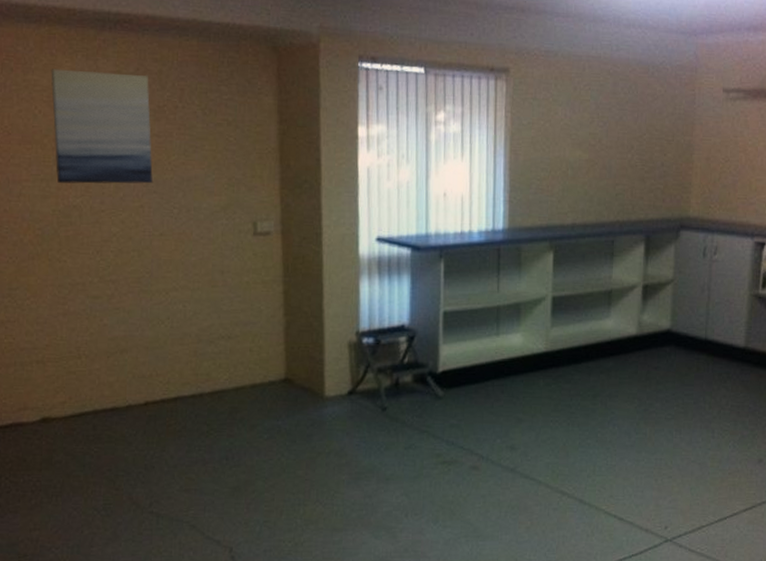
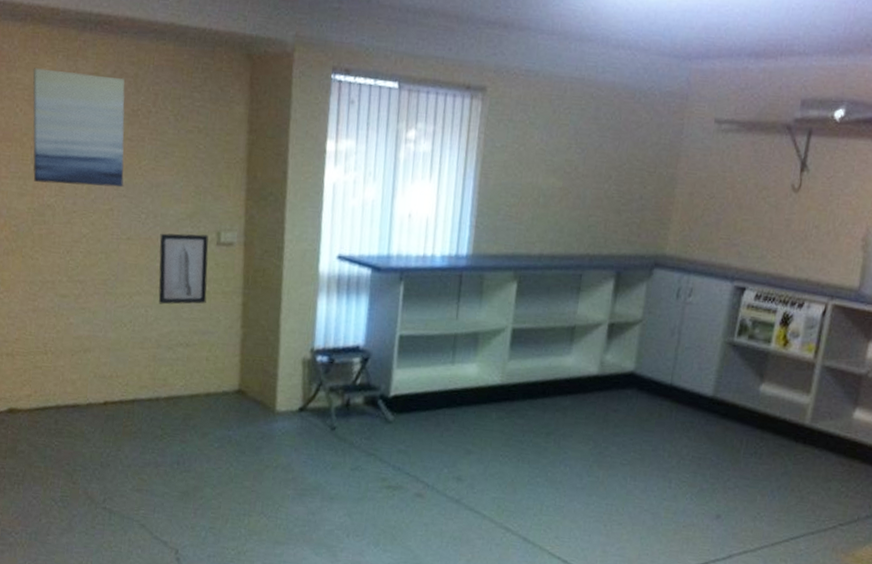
wall art: none [194,225,247,299] -> present [158,233,209,305]

